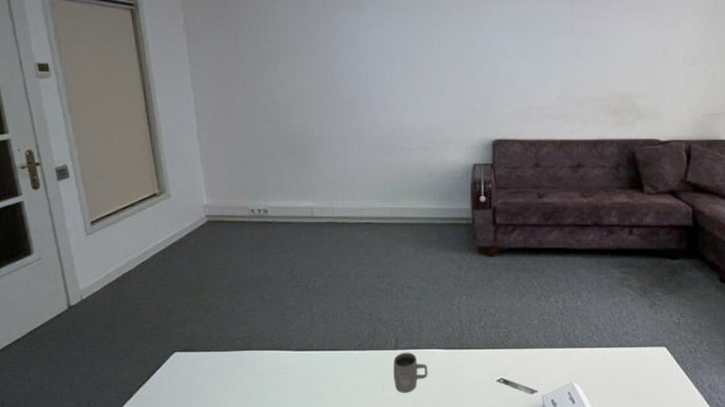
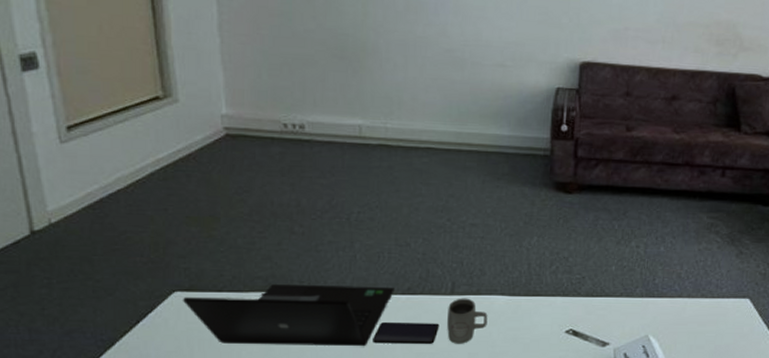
laptop: none [181,343,348,396] -> present [182,283,395,346]
smartphone: none [332,374,387,393] -> present [373,321,440,344]

